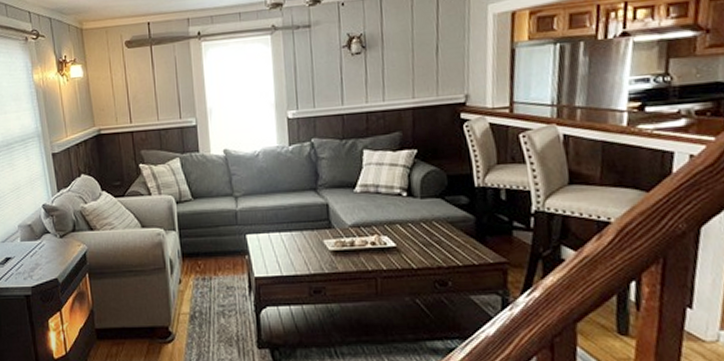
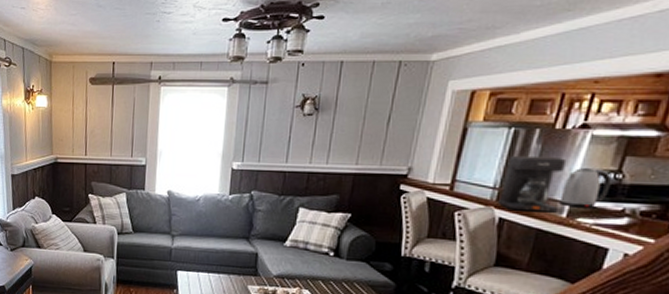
coffee maker: none [558,67,619,126] -> present [497,155,567,213]
kettle: none [616,74,662,116] -> present [559,168,612,208]

